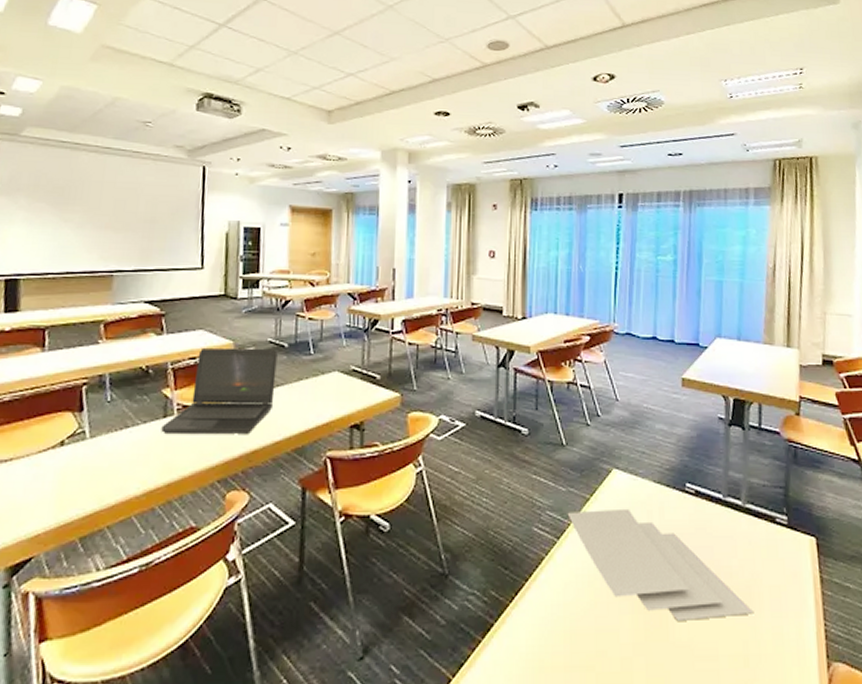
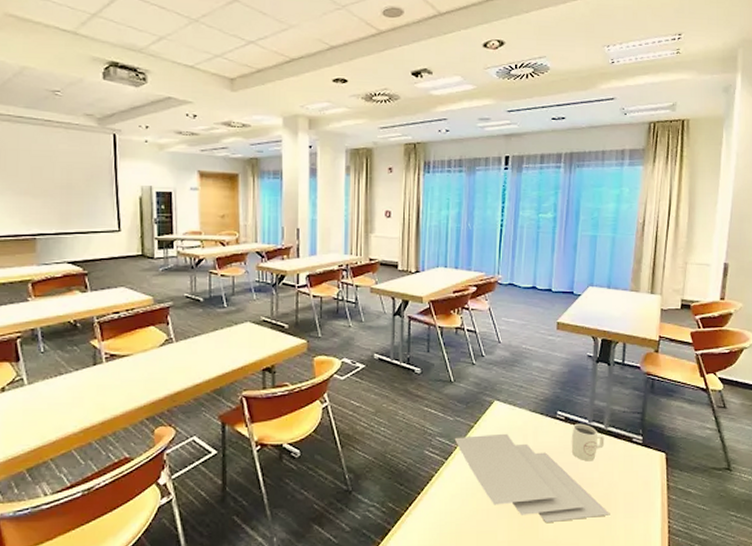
laptop computer: present [161,347,278,434] -> none [92,302,194,379]
mug: none [703,498,743,545] -> present [571,423,605,462]

